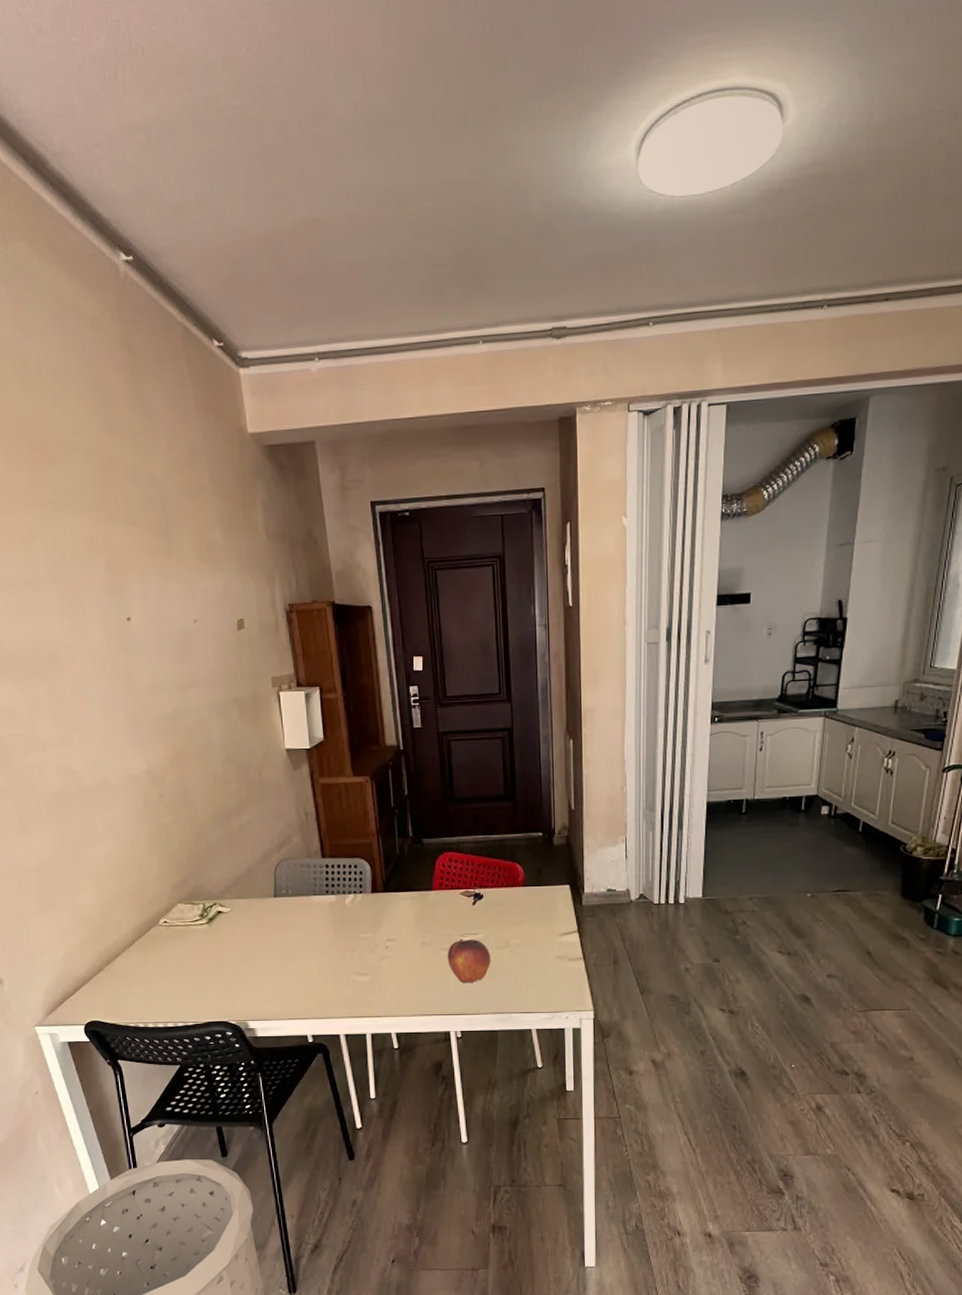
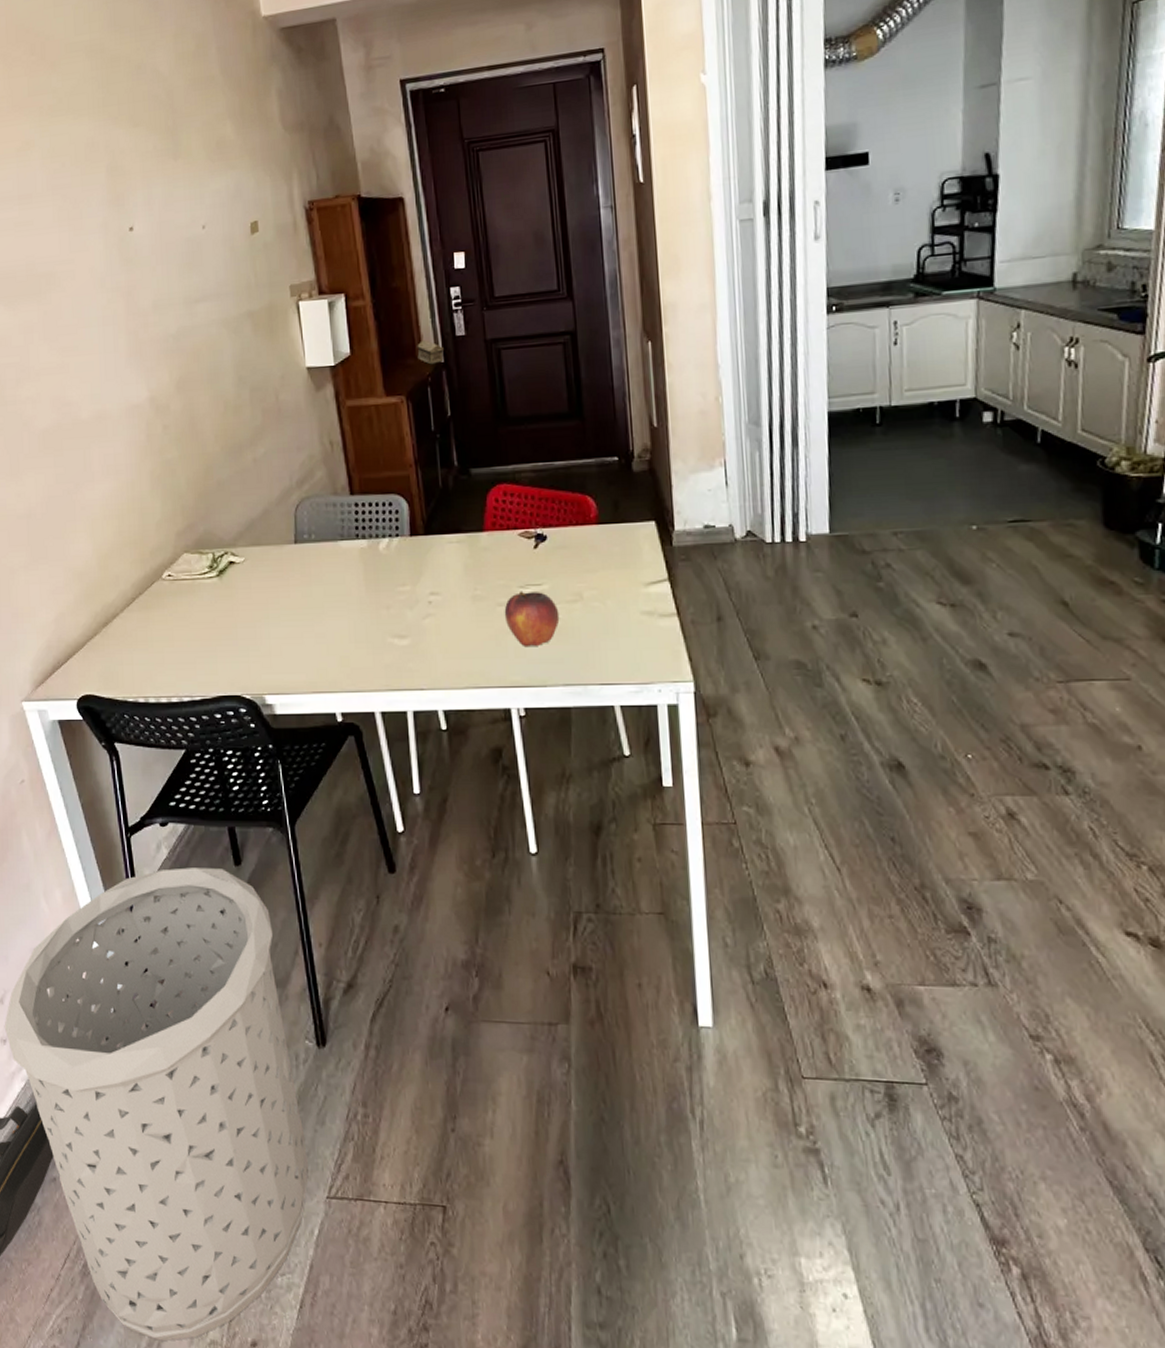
decorative box: none [380,730,403,751] -> present [417,340,444,365]

